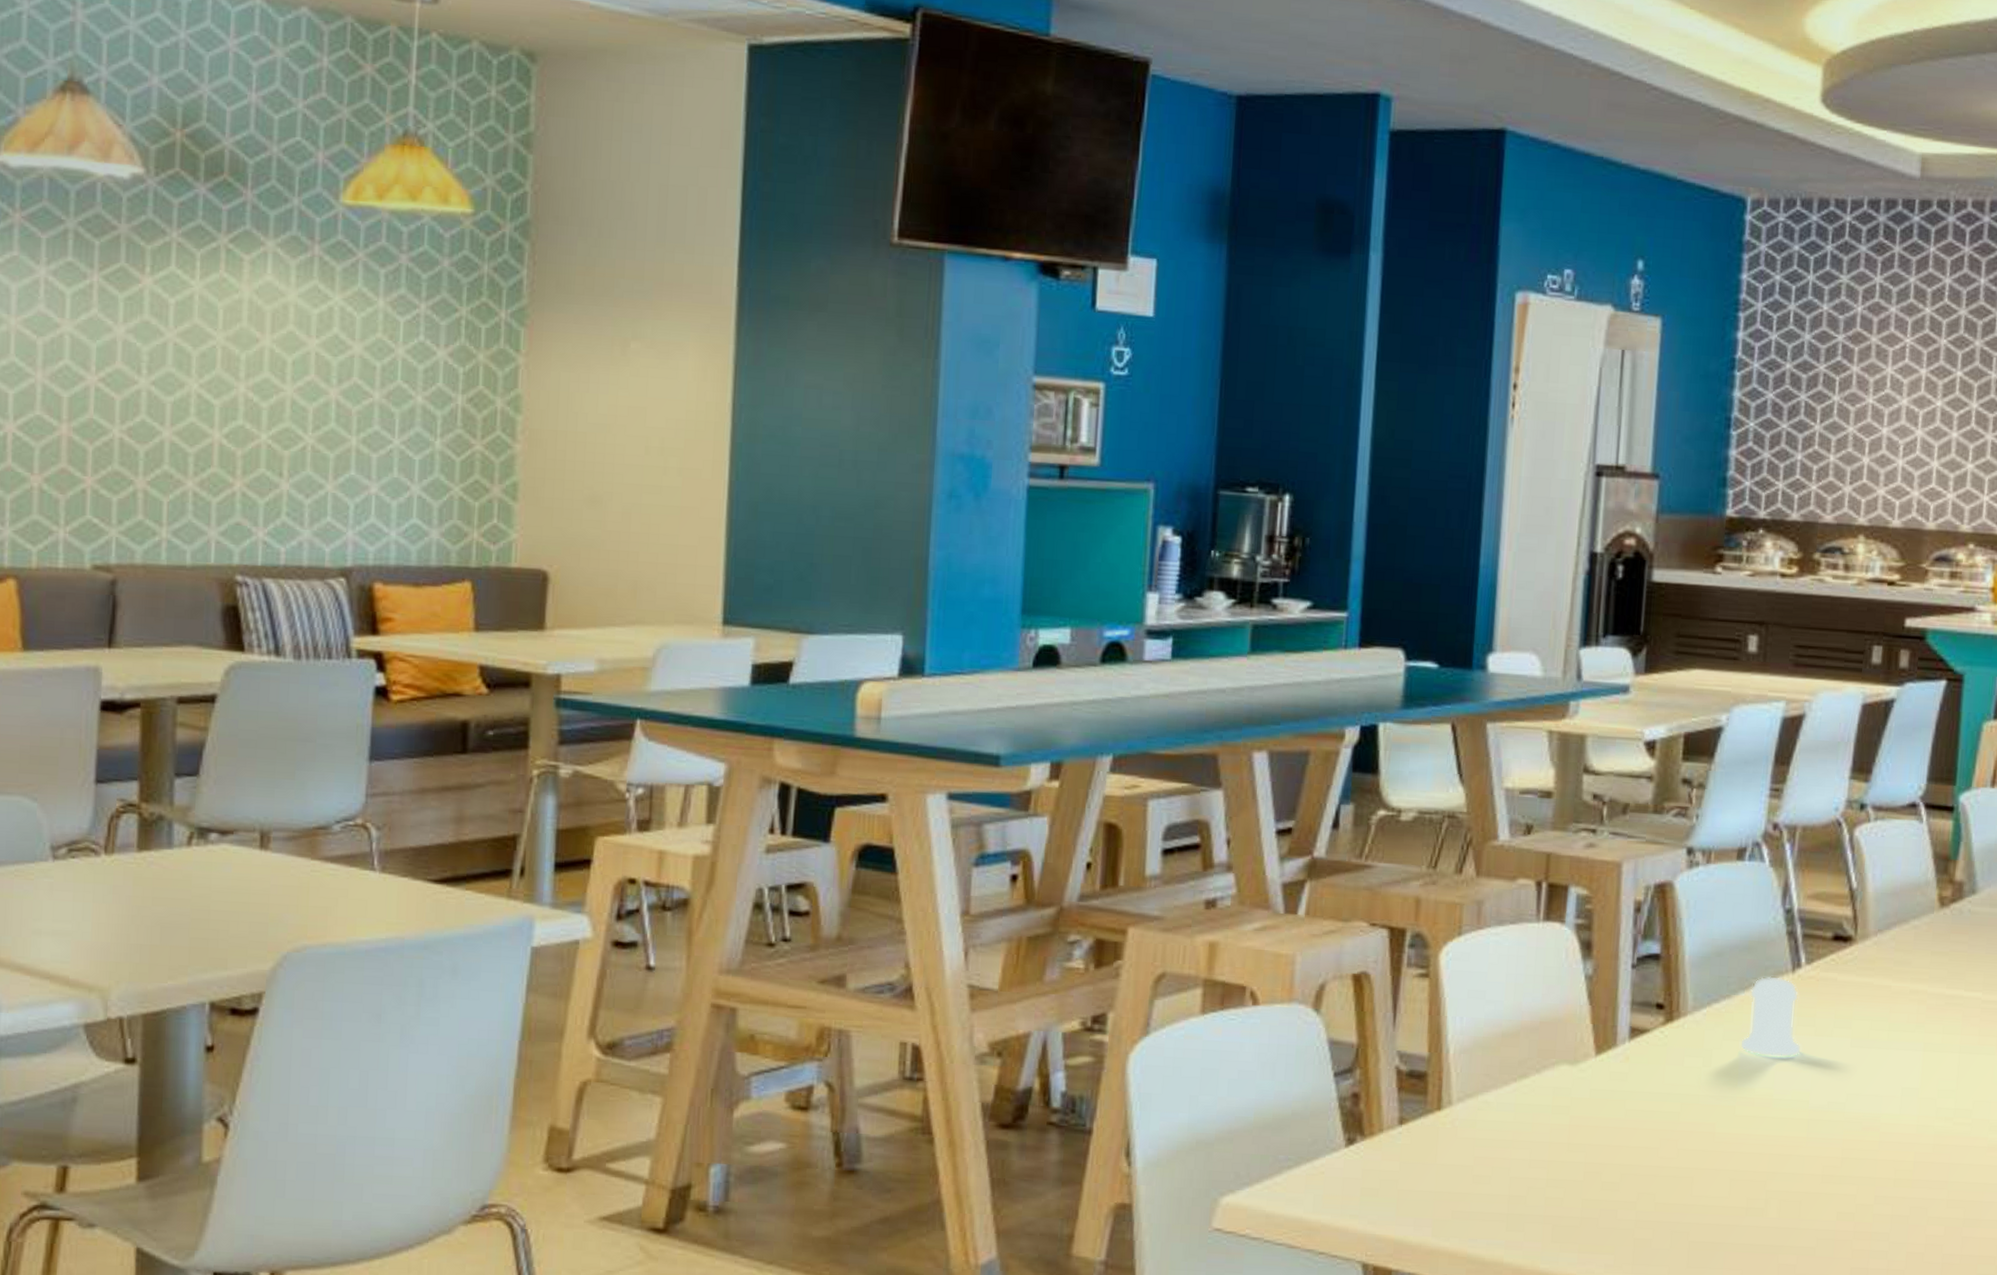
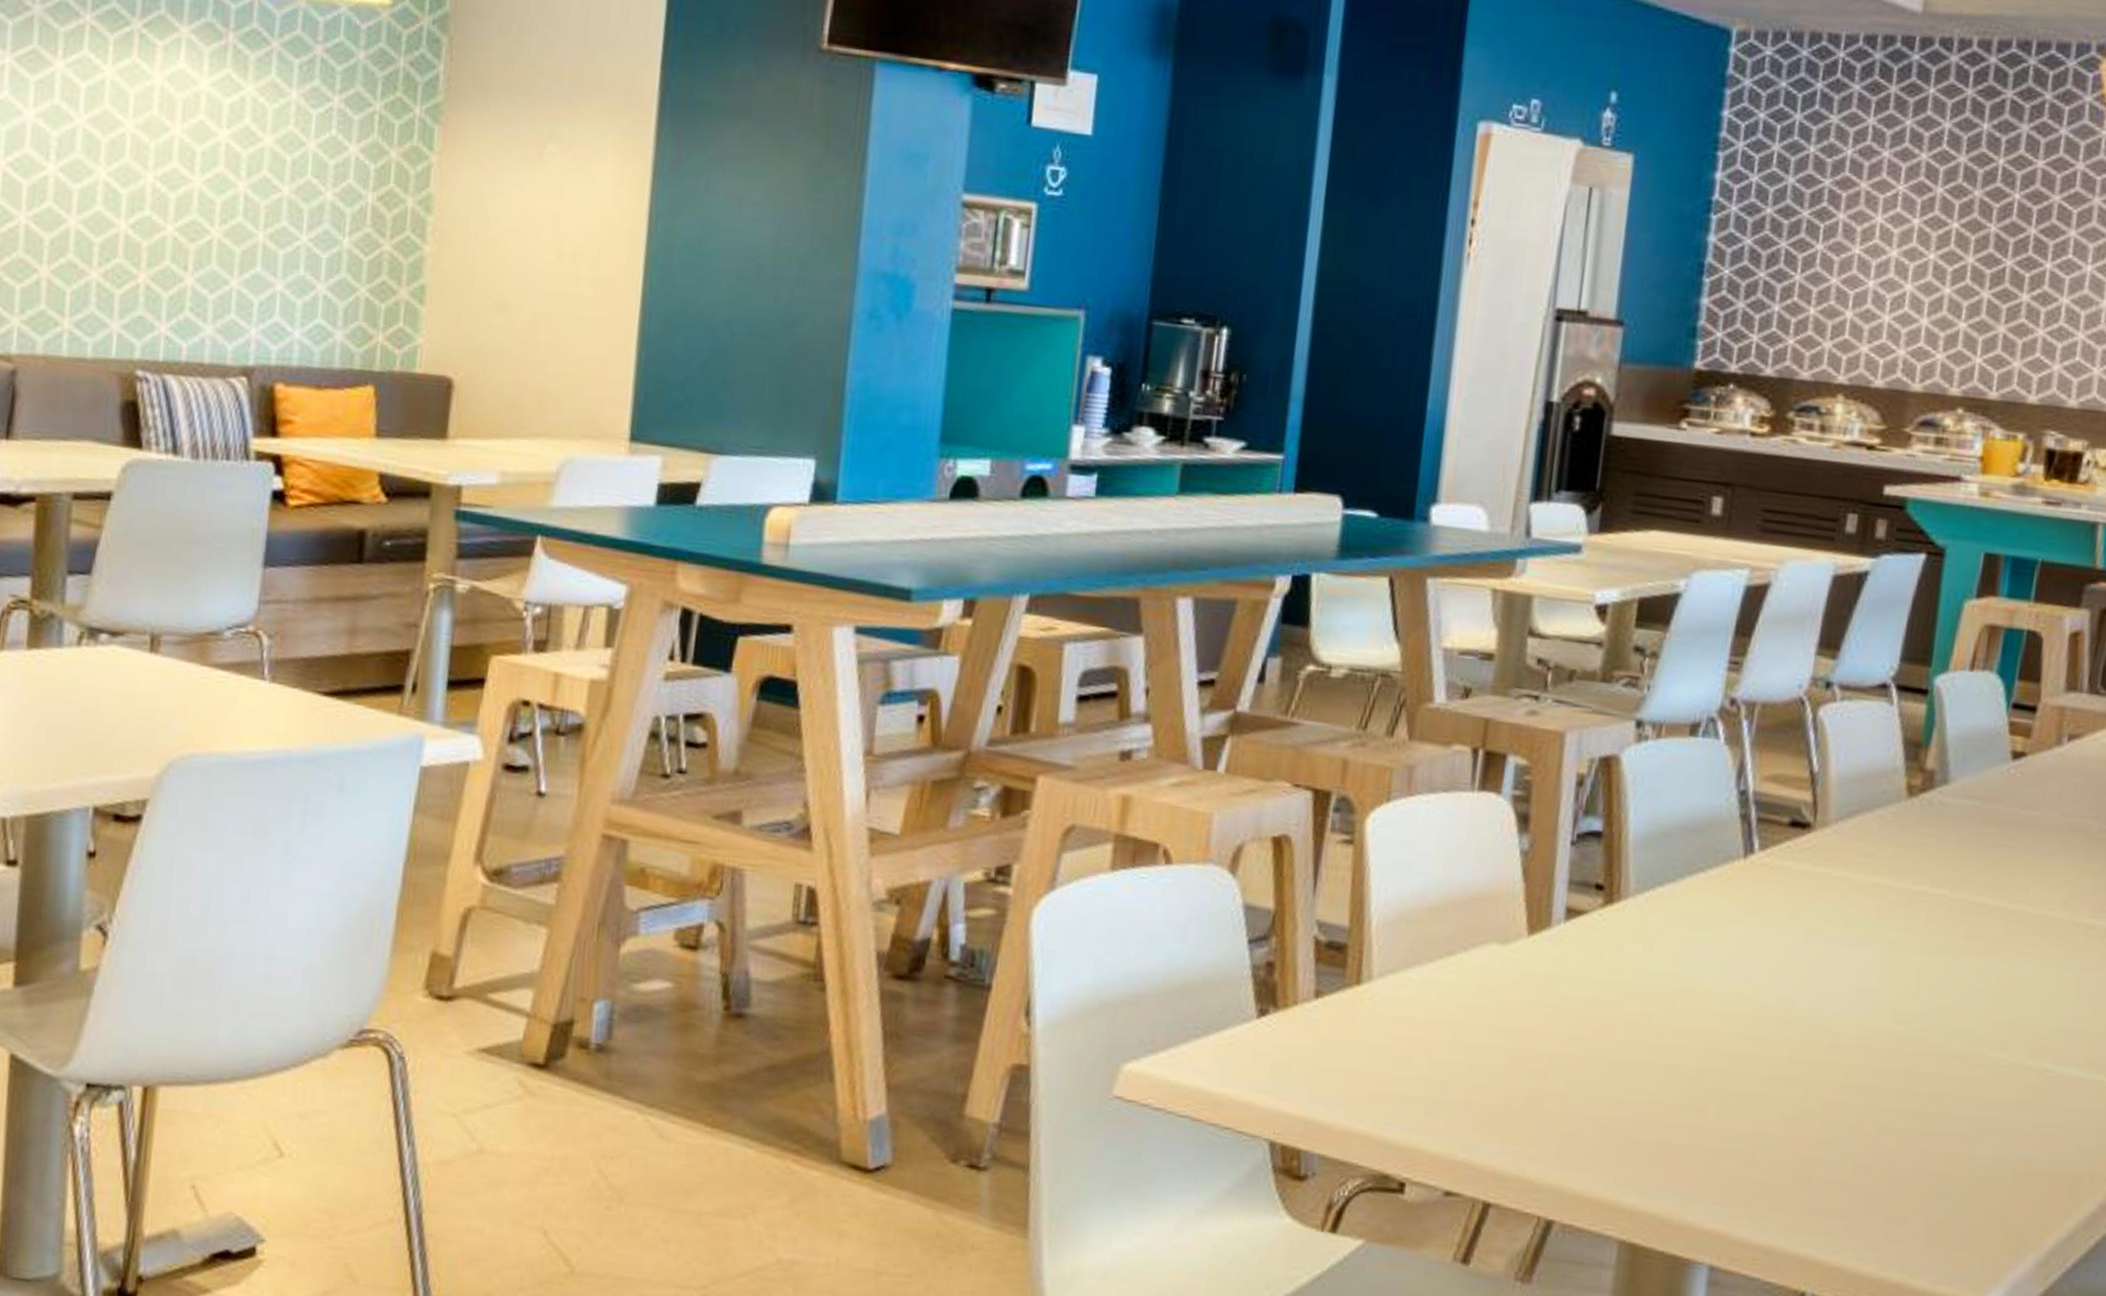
salt shaker: present [1739,976,1802,1058] -> none [1683,861,1751,949]

